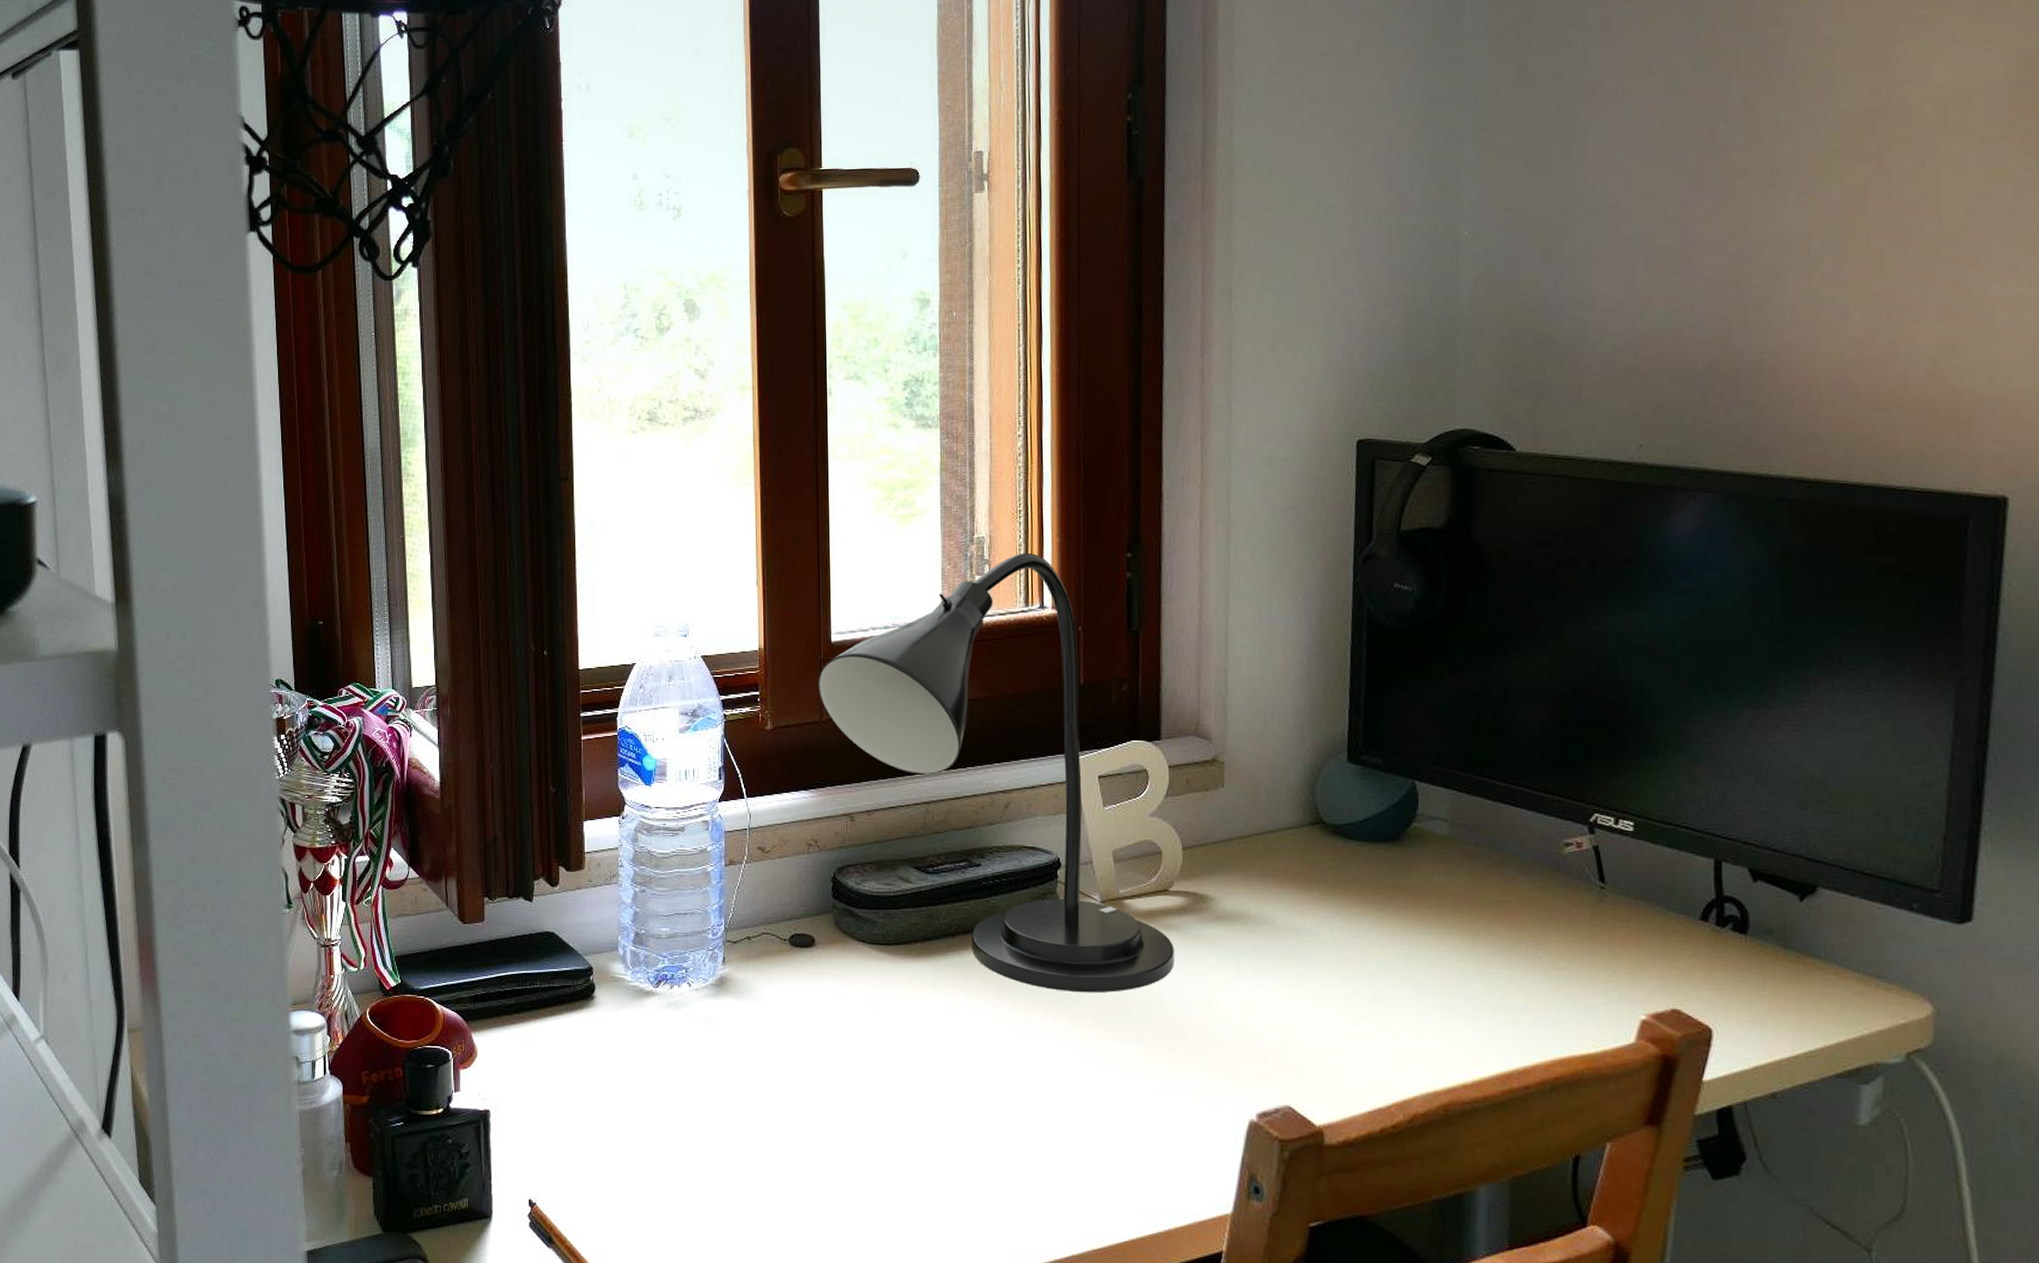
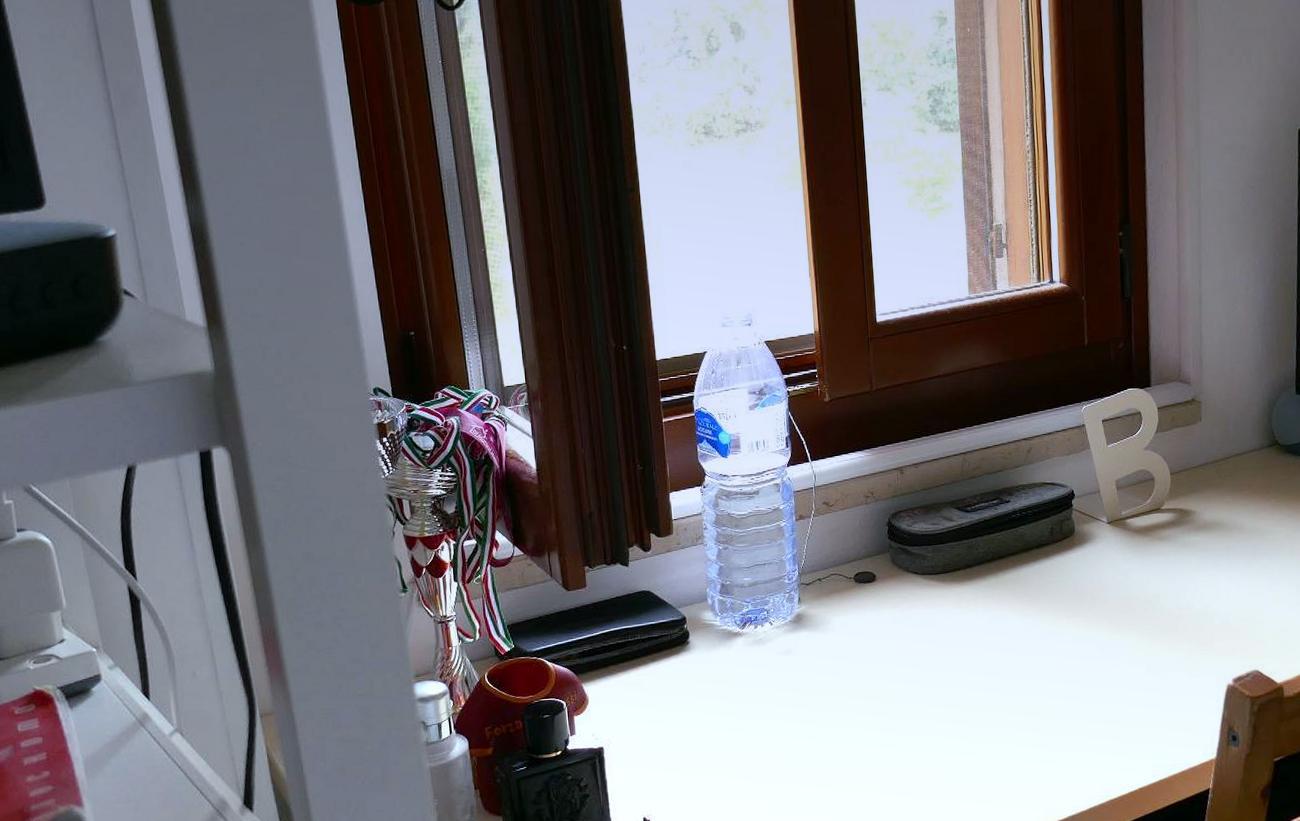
desk lamp: present [818,552,1174,993] -> none [867,236,1167,598]

